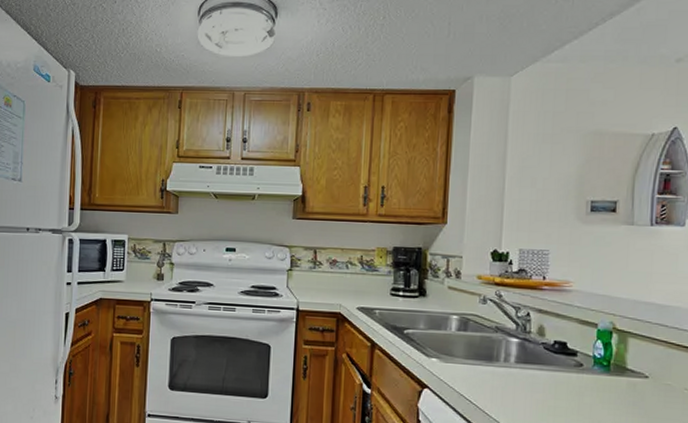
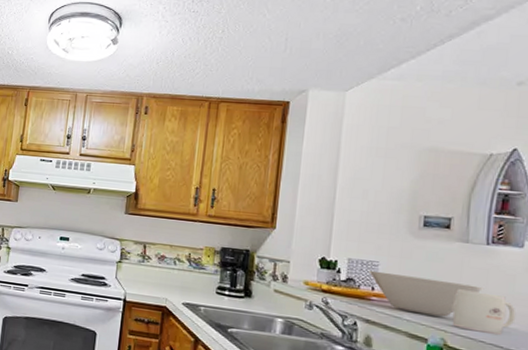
bowl: none [540,259,650,301] -> present [369,270,485,317]
mug: none [620,272,680,315] -> present [452,289,517,336]

